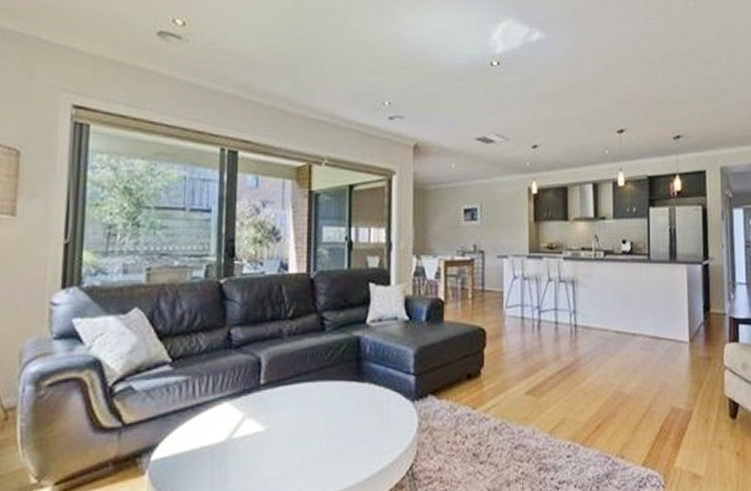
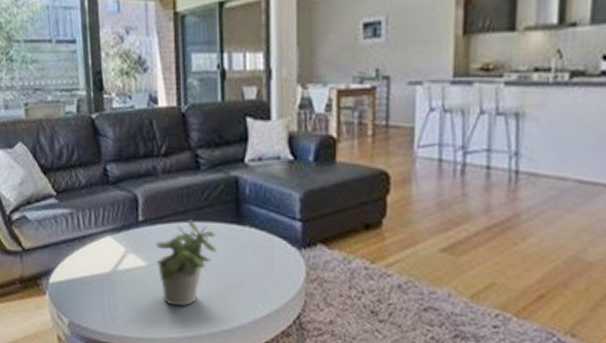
potted plant: none [275,380,338,471] -> present [155,220,217,307]

